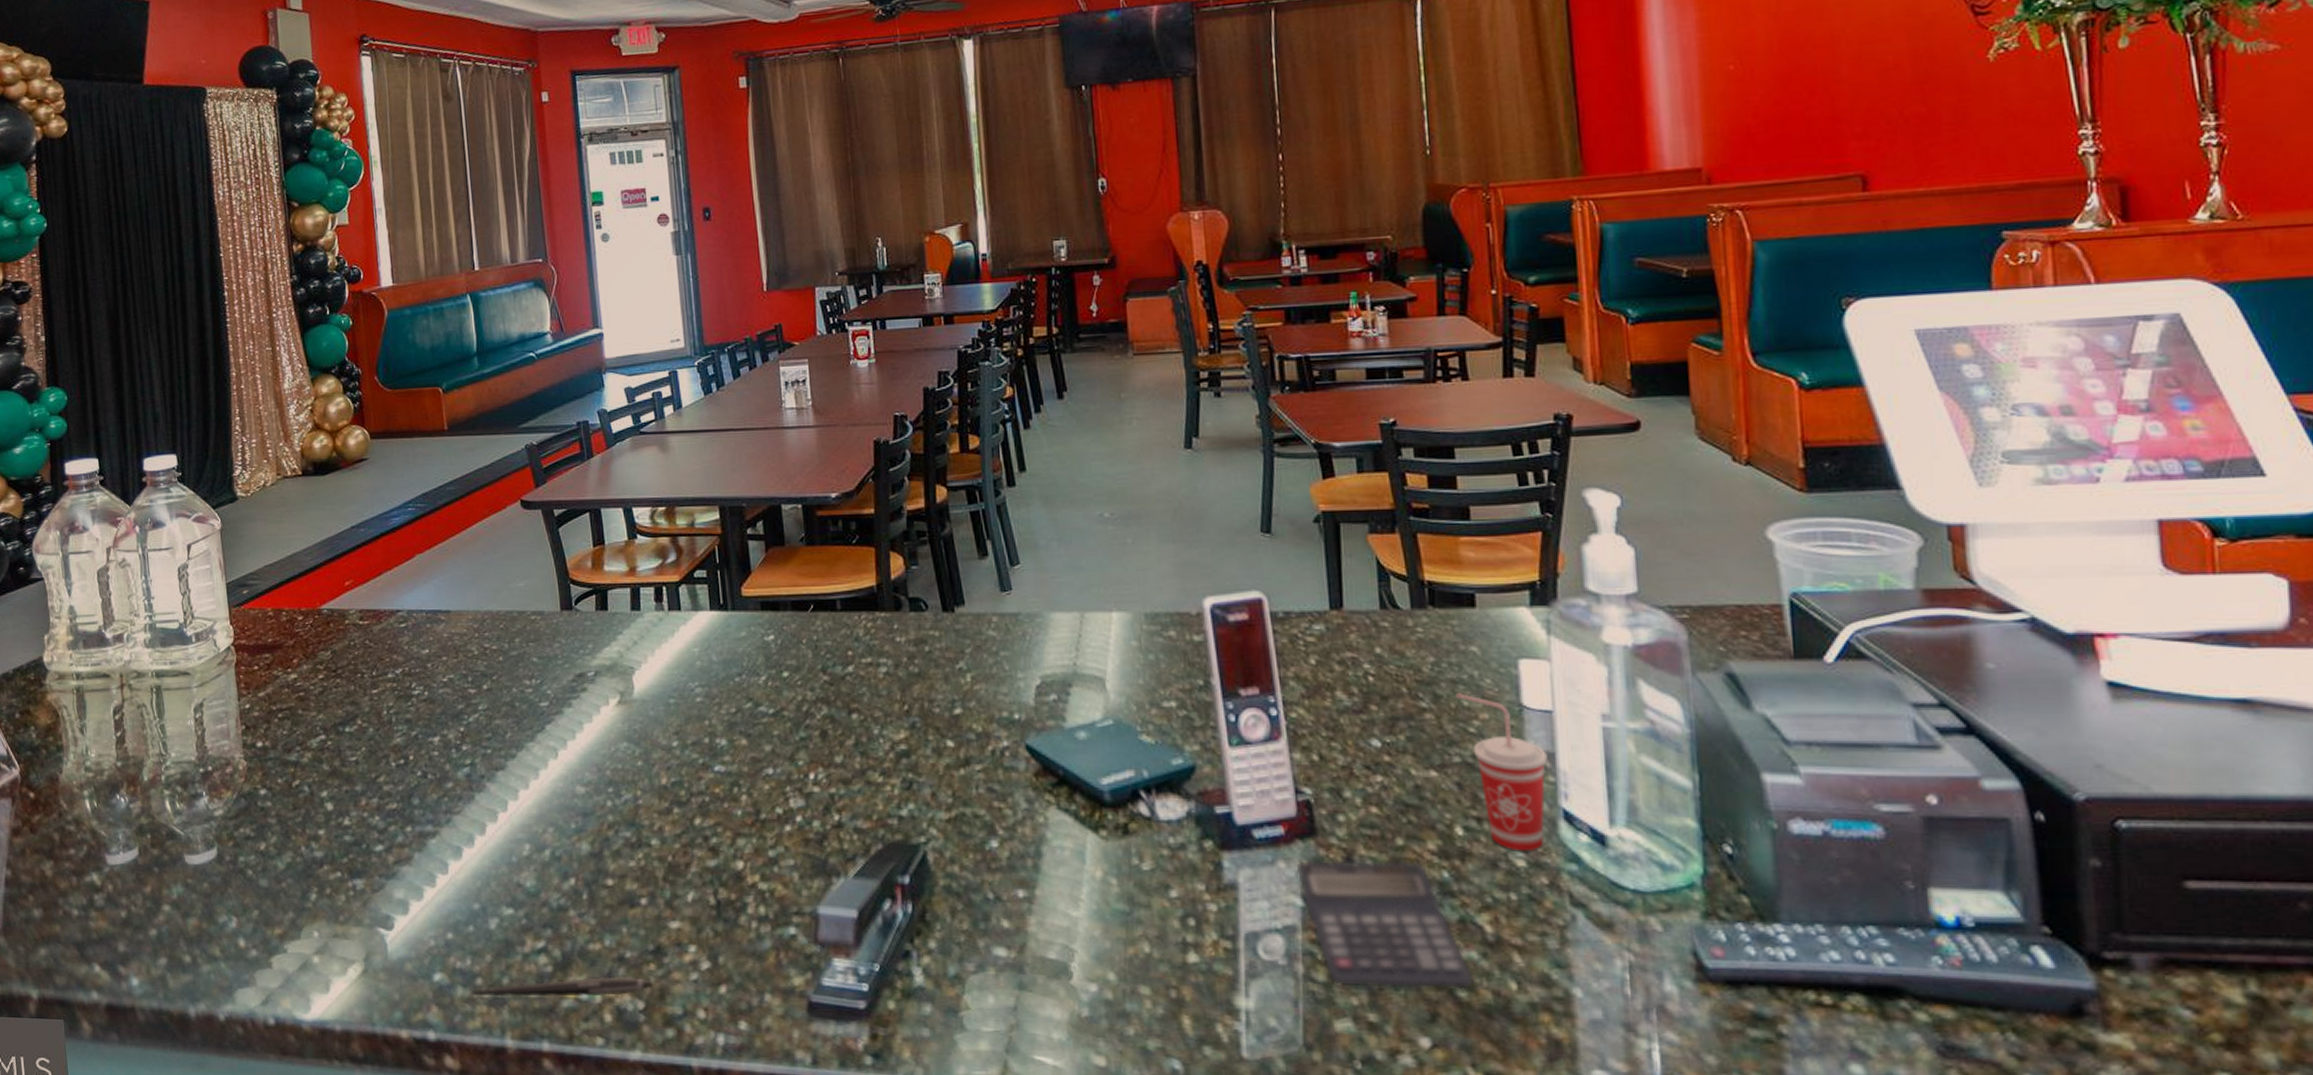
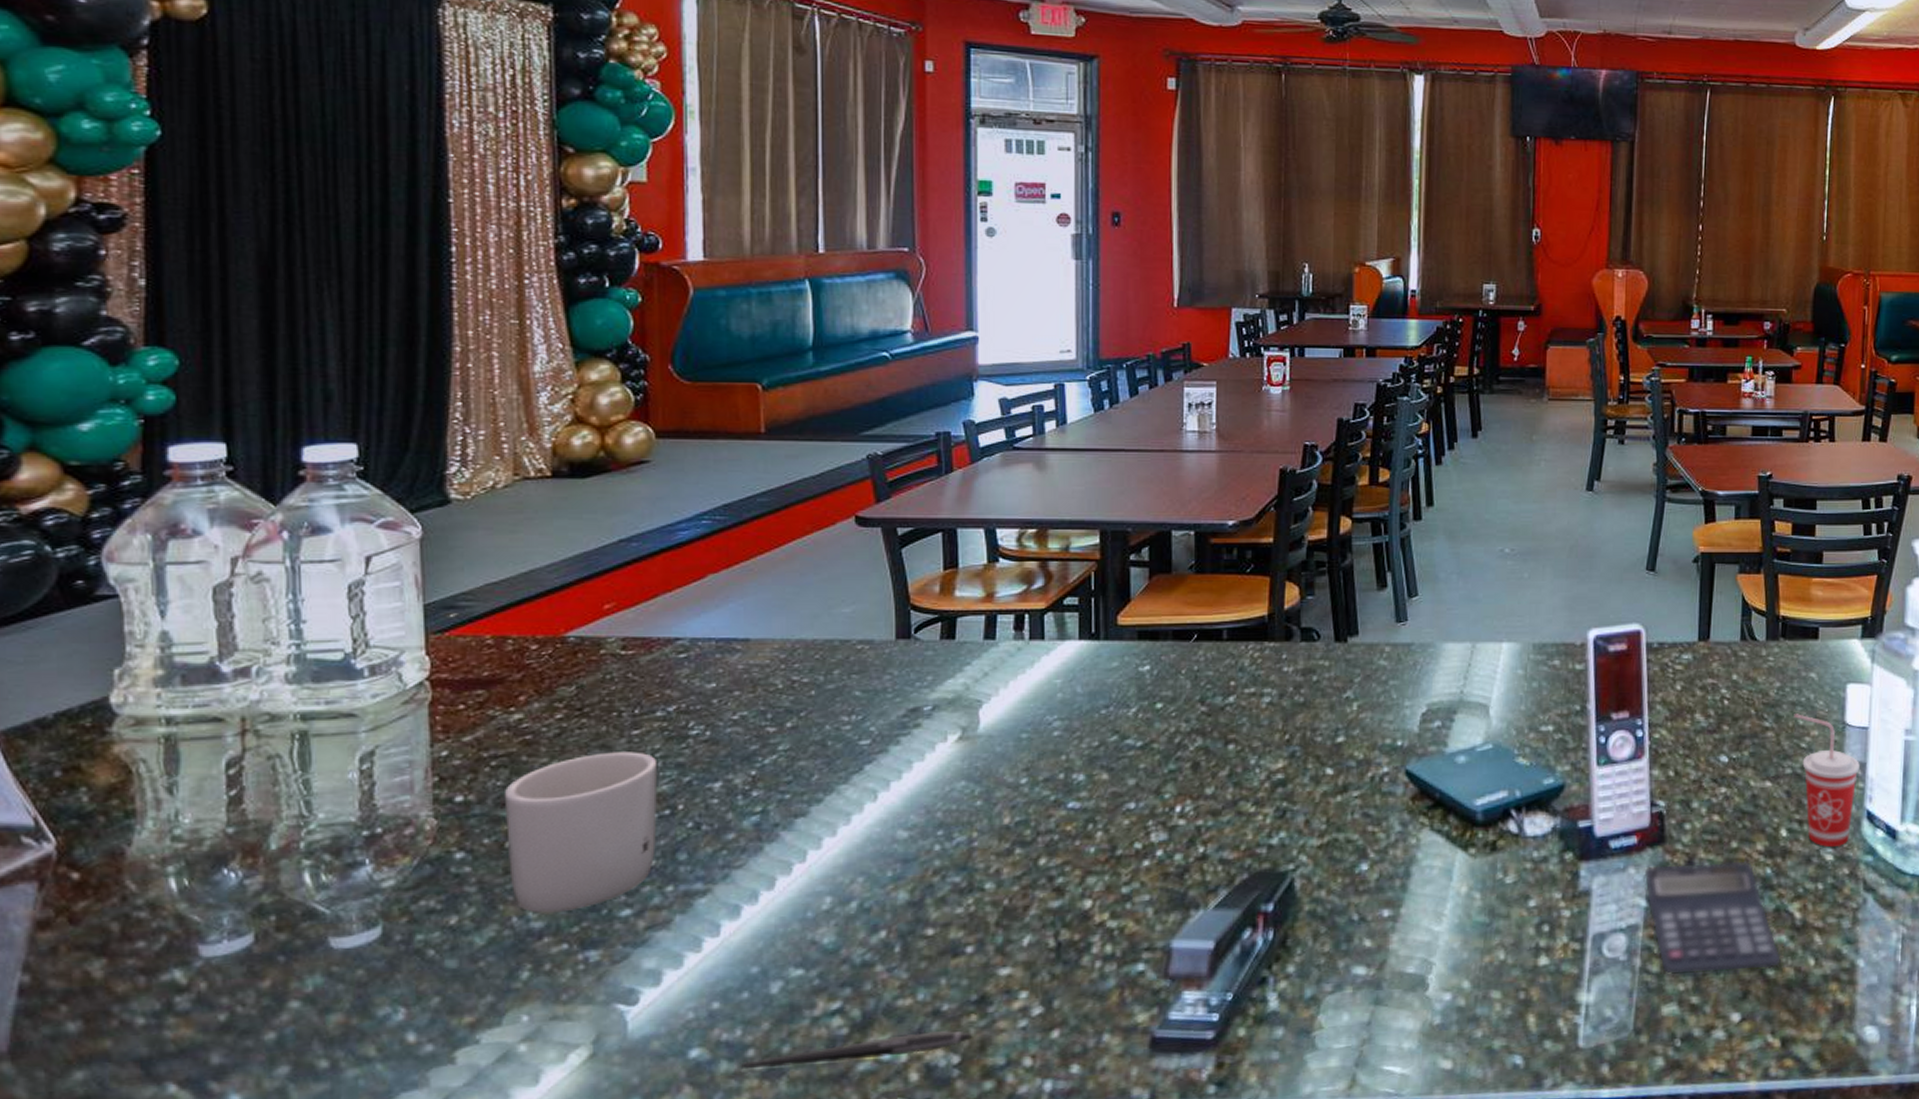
mug: none [288,708,397,845] -> present [504,751,658,913]

